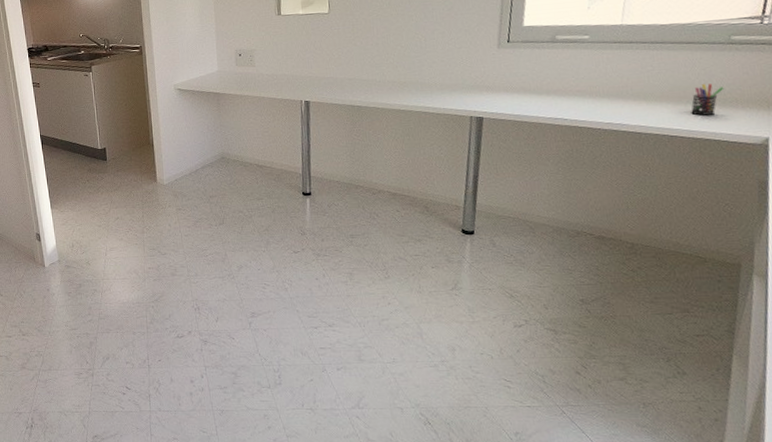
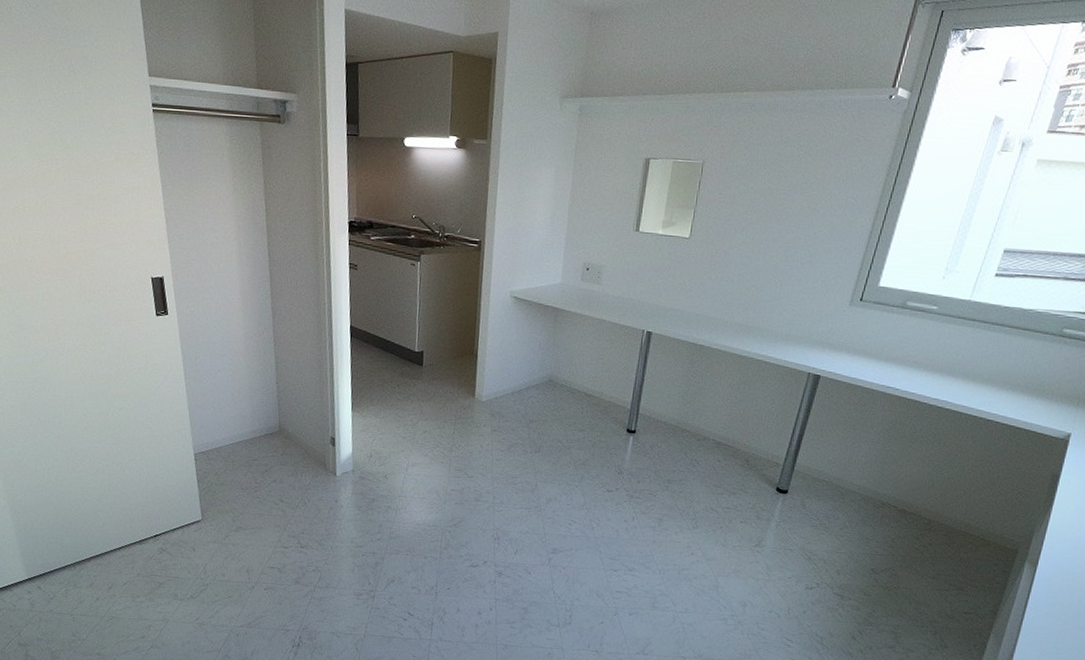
pen holder: present [691,84,725,116] -> none [1010,373,1045,404]

